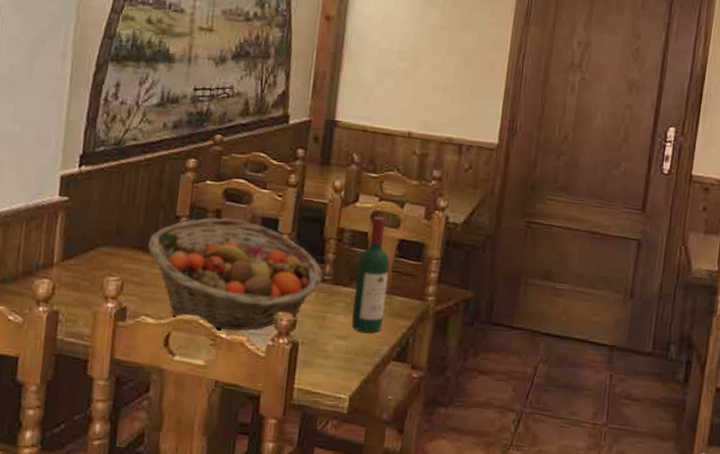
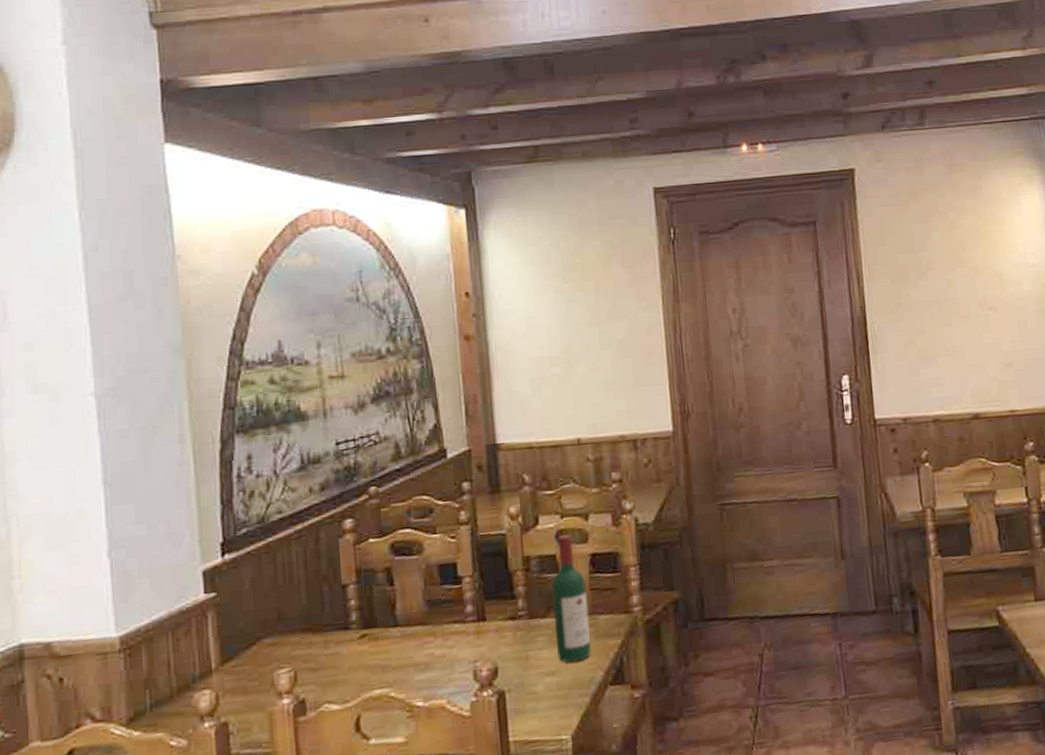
fruit basket: present [148,217,322,331] -> none [316,572,516,700]

